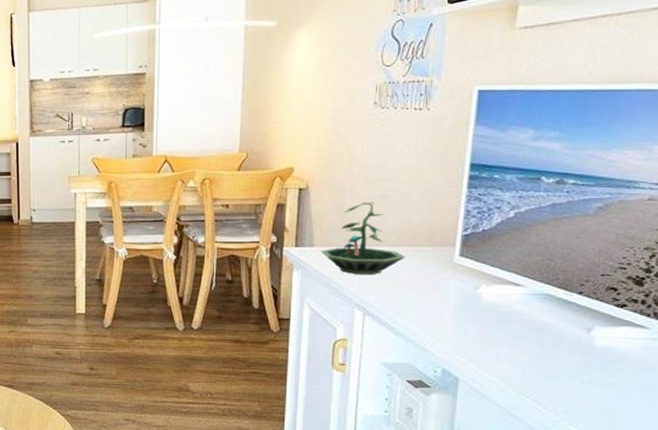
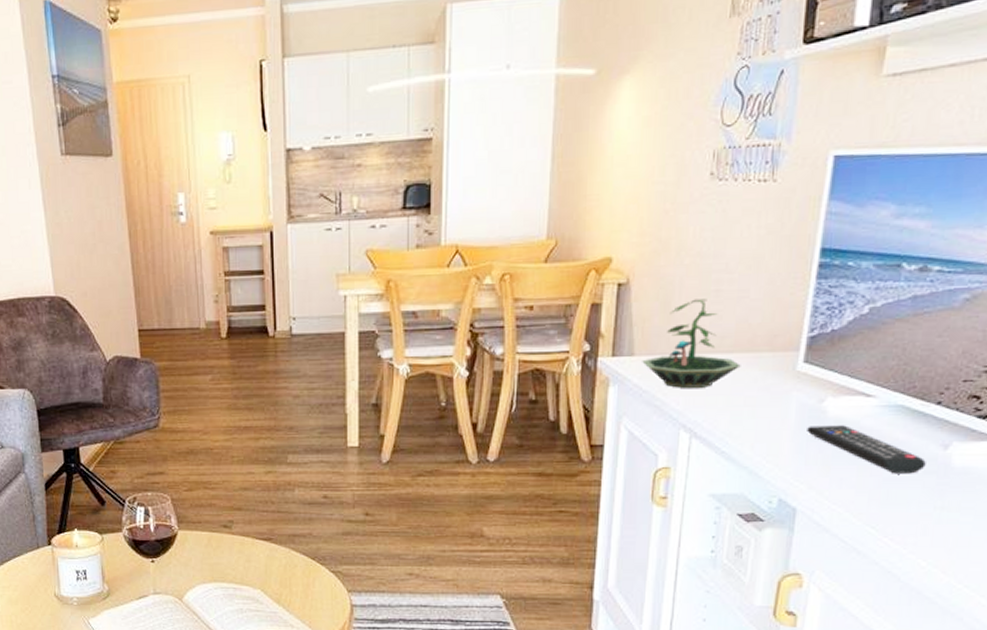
remote control: none [465,308,572,352] -> present [807,425,926,474]

